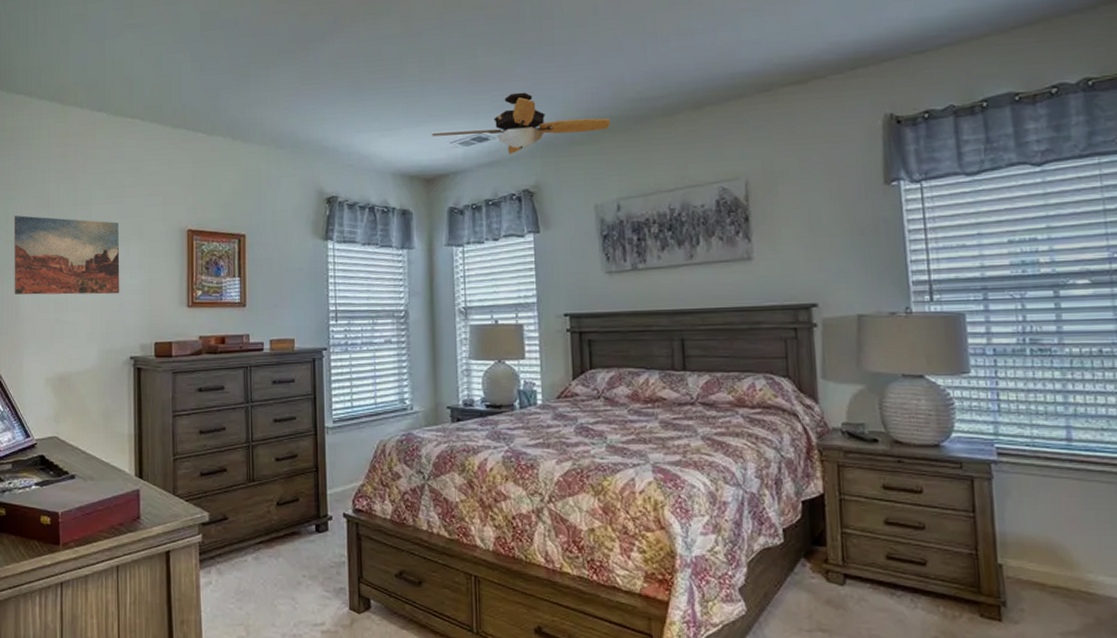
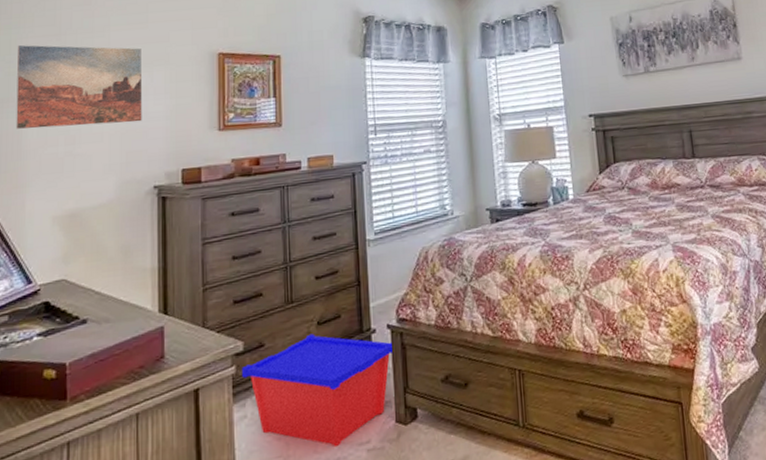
storage bin: none [208,513,348,624] -> present [242,333,392,447]

